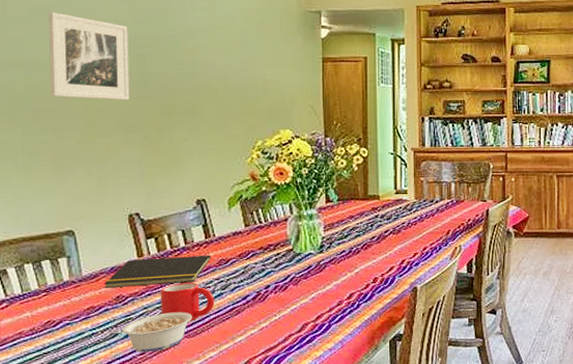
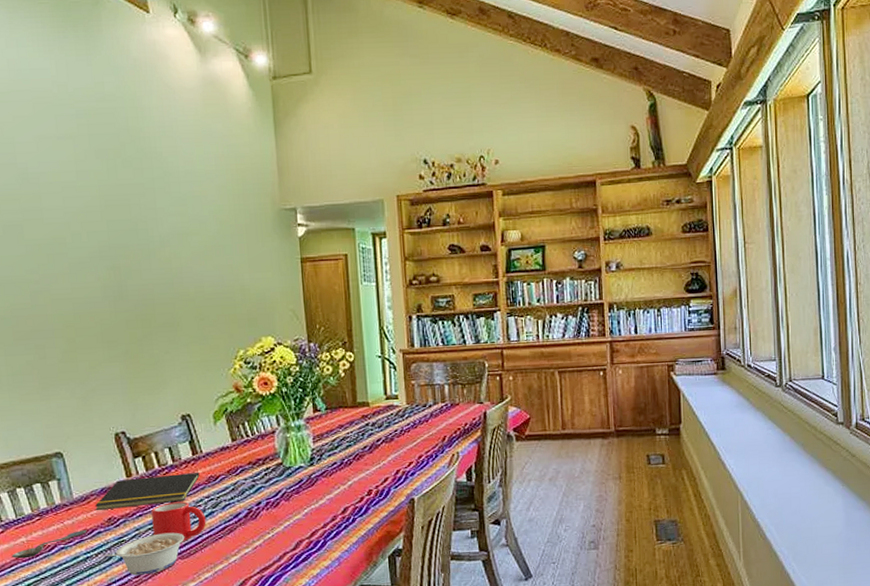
spoon: none [15,307,94,334] -> present [12,530,87,559]
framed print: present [48,12,130,100] -> none [22,227,108,316]

